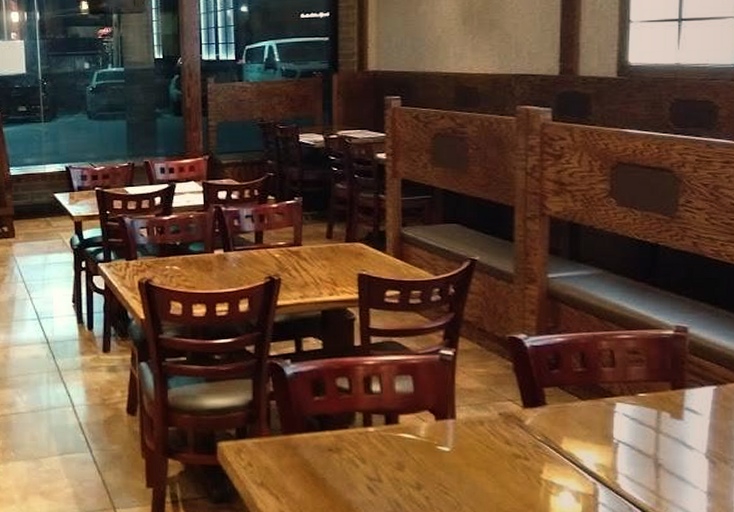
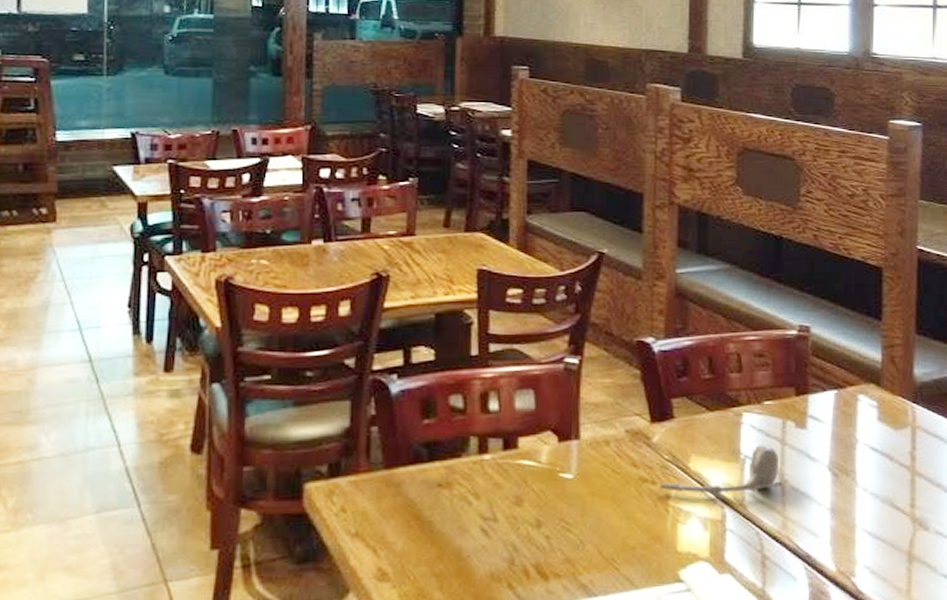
spoon: none [532,432,656,473] -> present [659,445,782,495]

